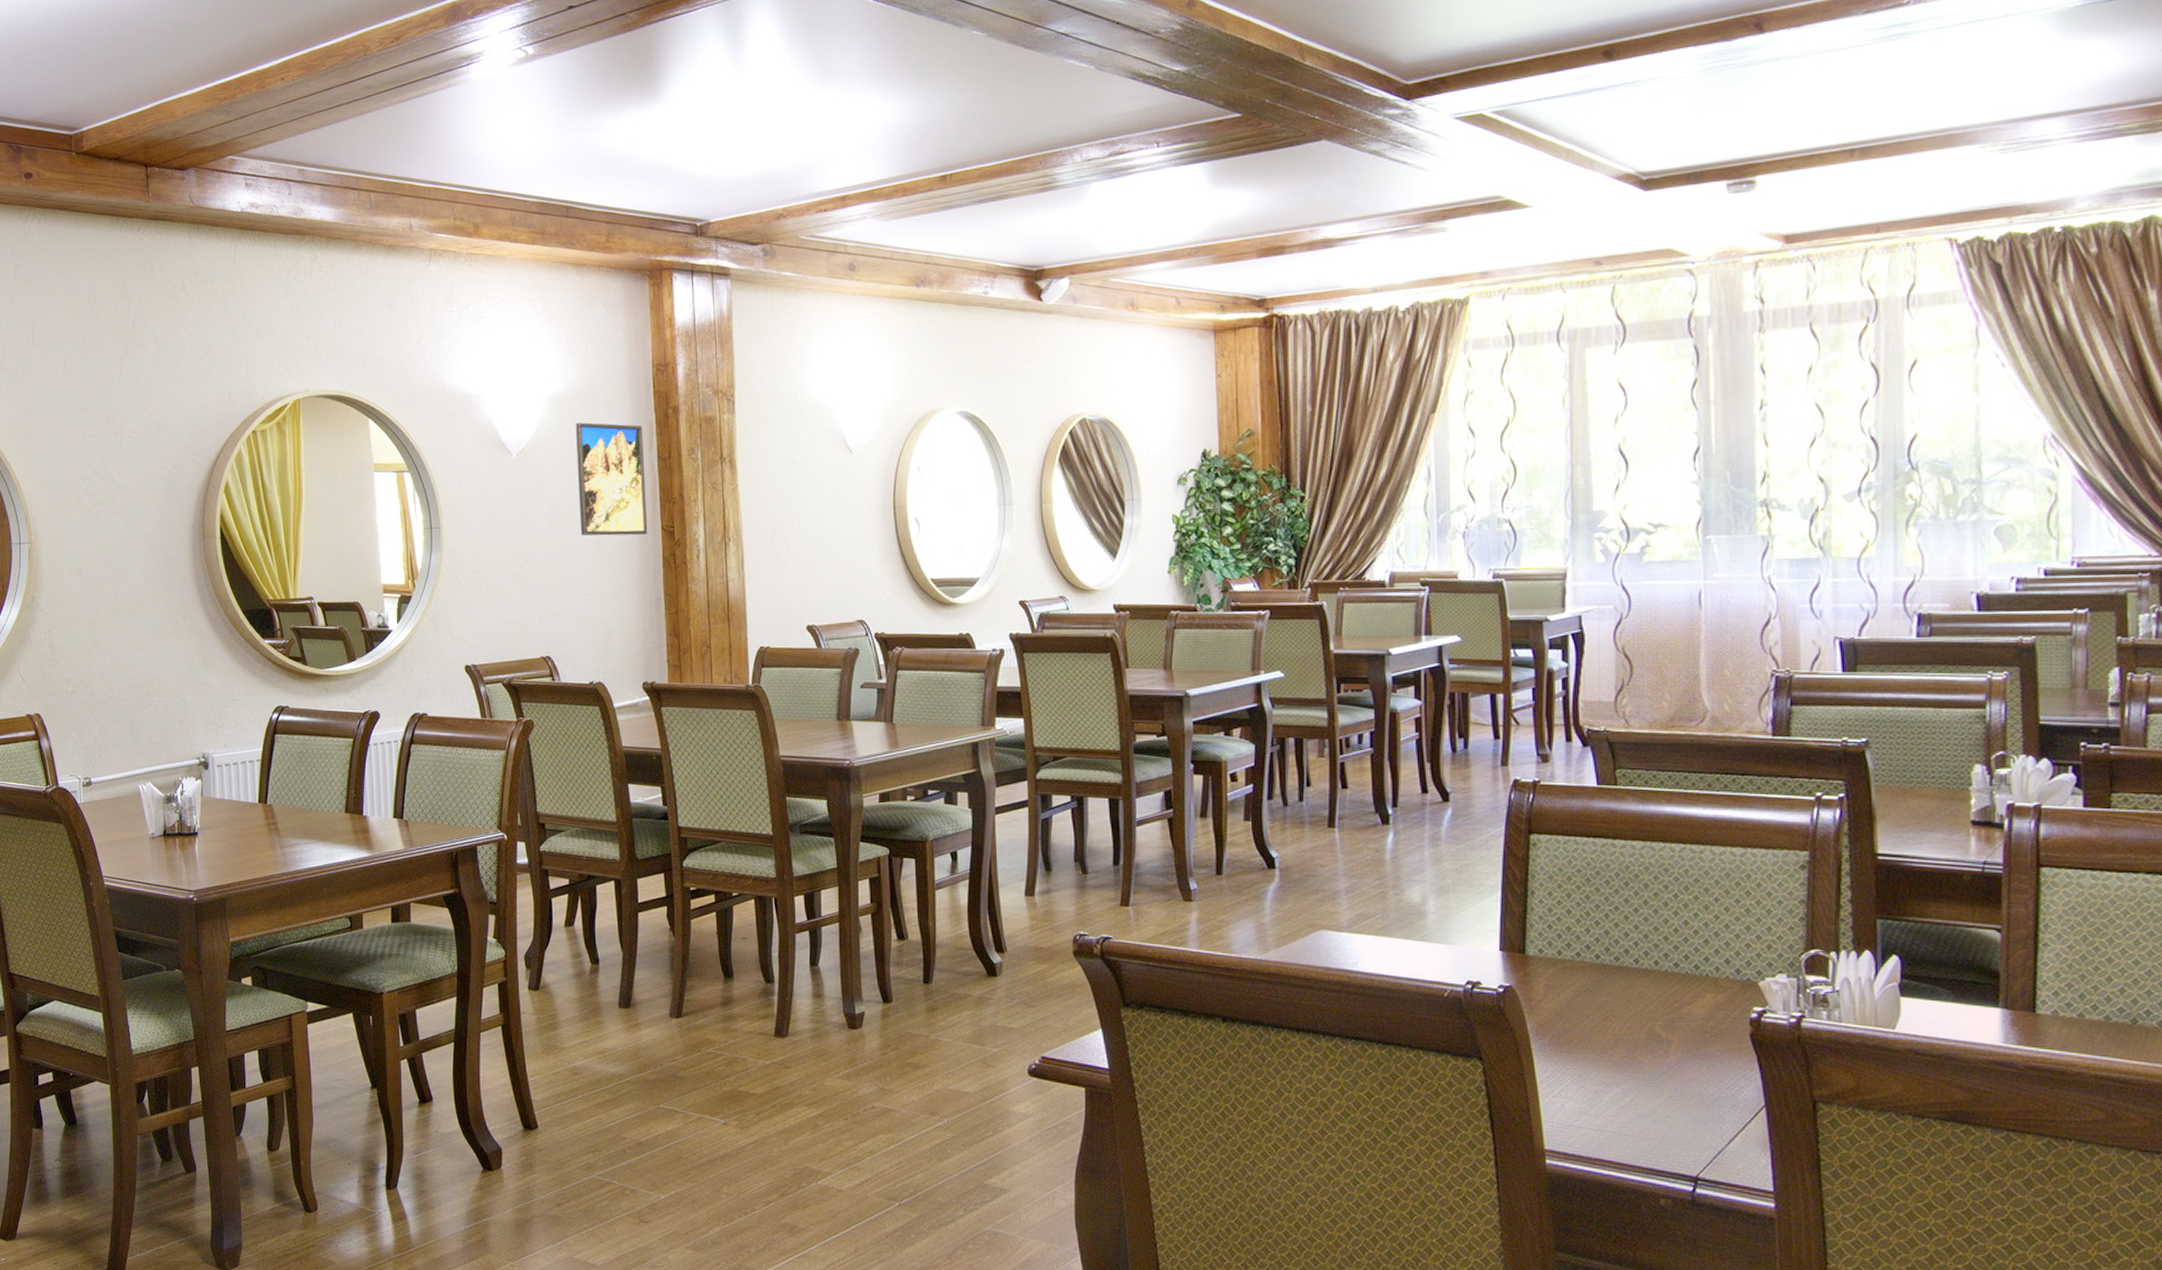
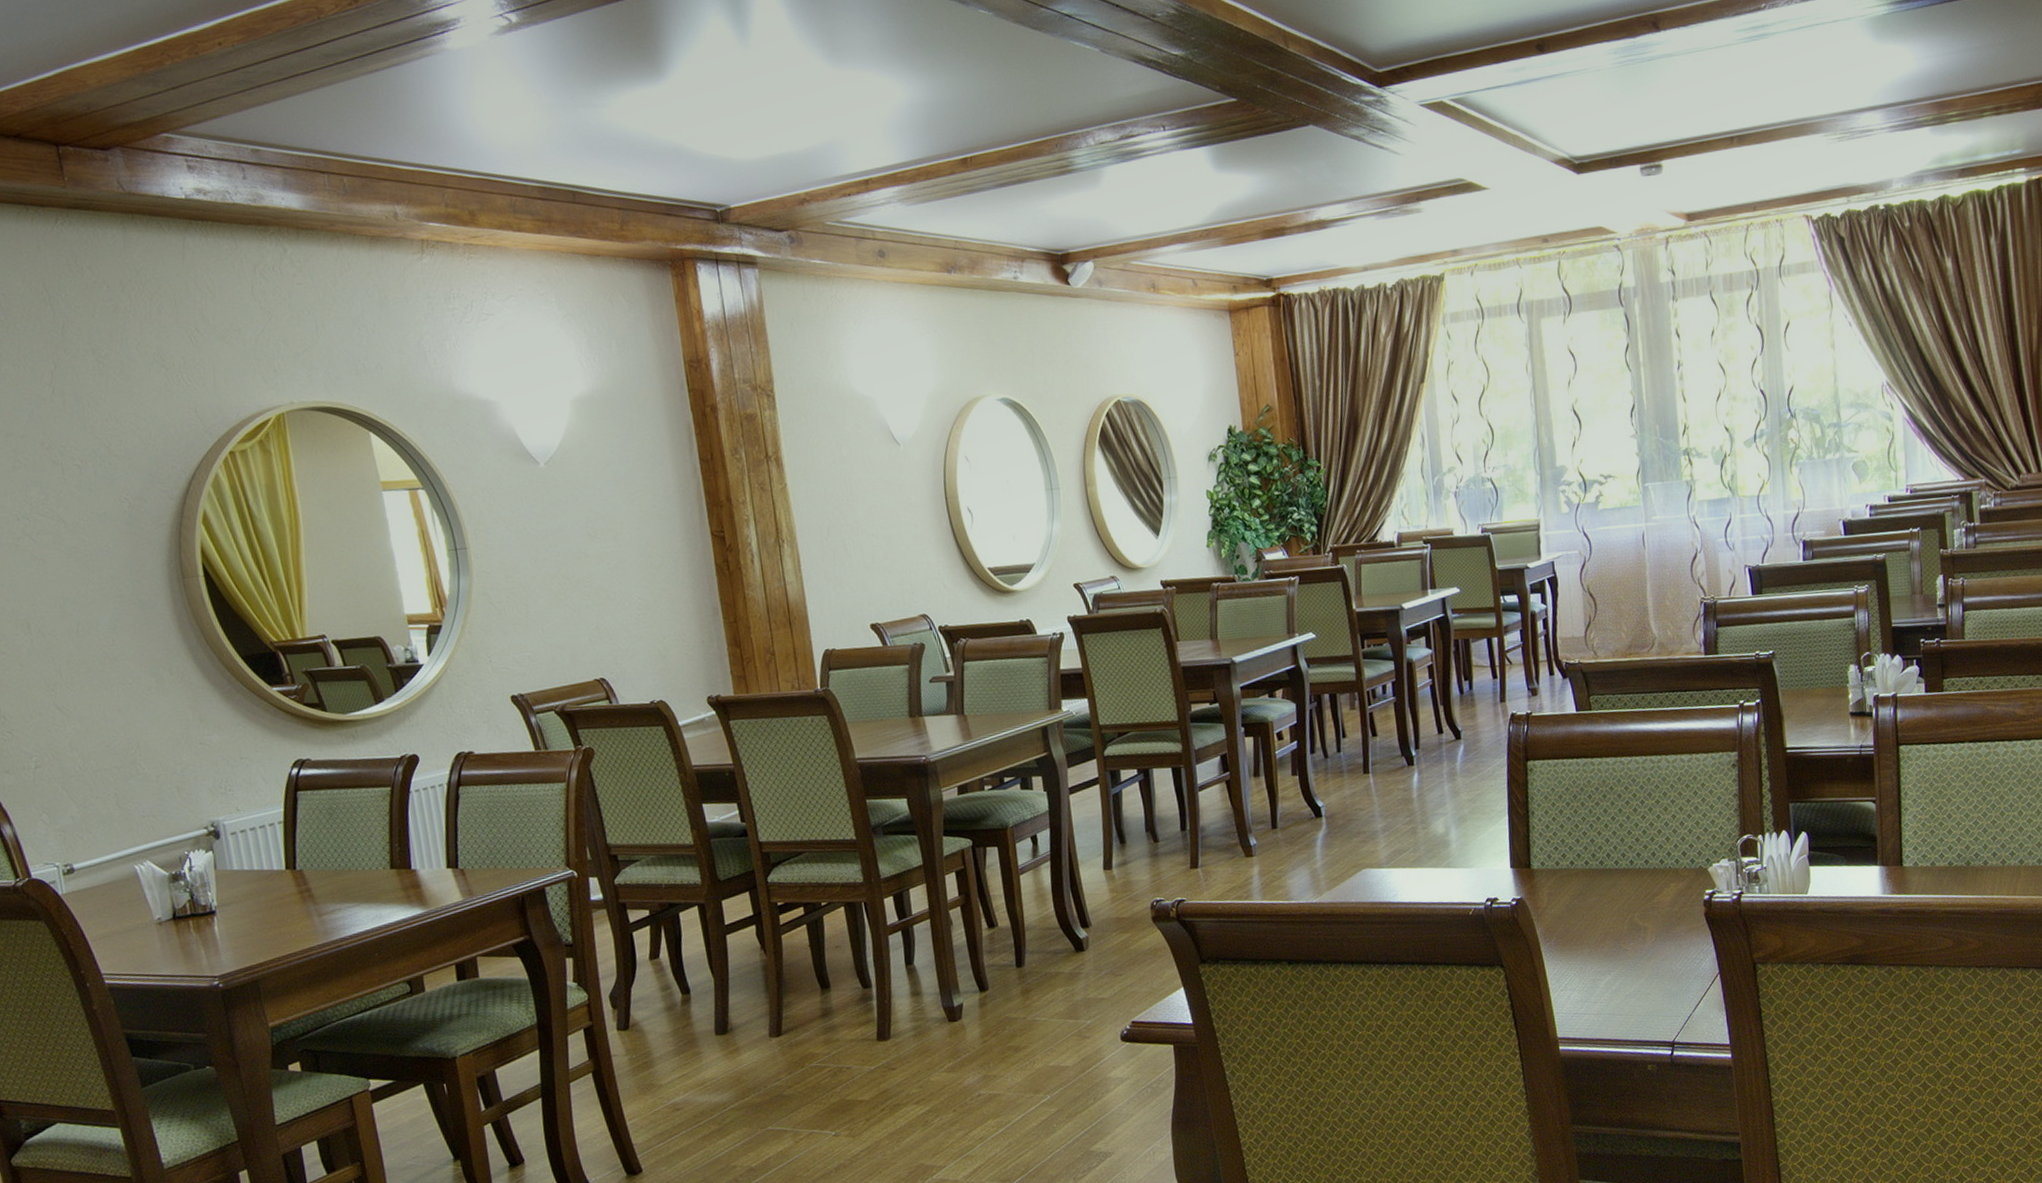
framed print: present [575,422,648,536] -> none [606,425,697,547]

